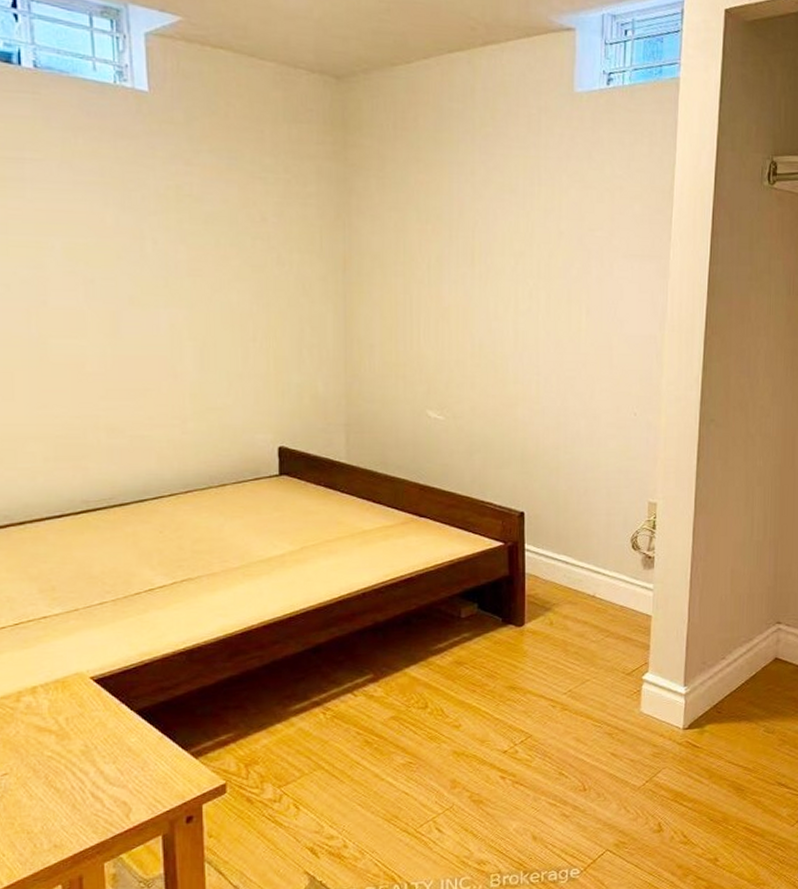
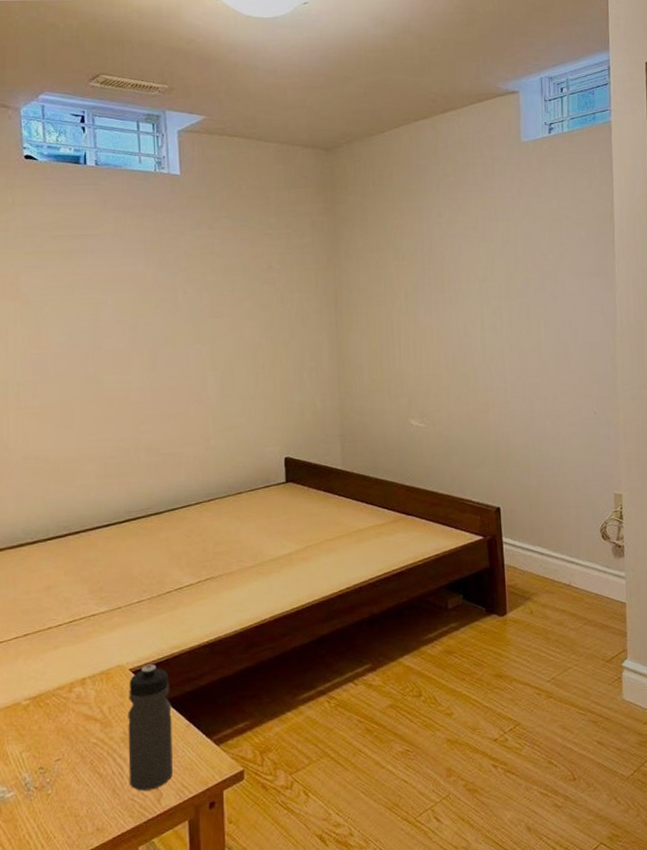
water bottle: none [89,672,144,806] -> present [128,664,173,791]

